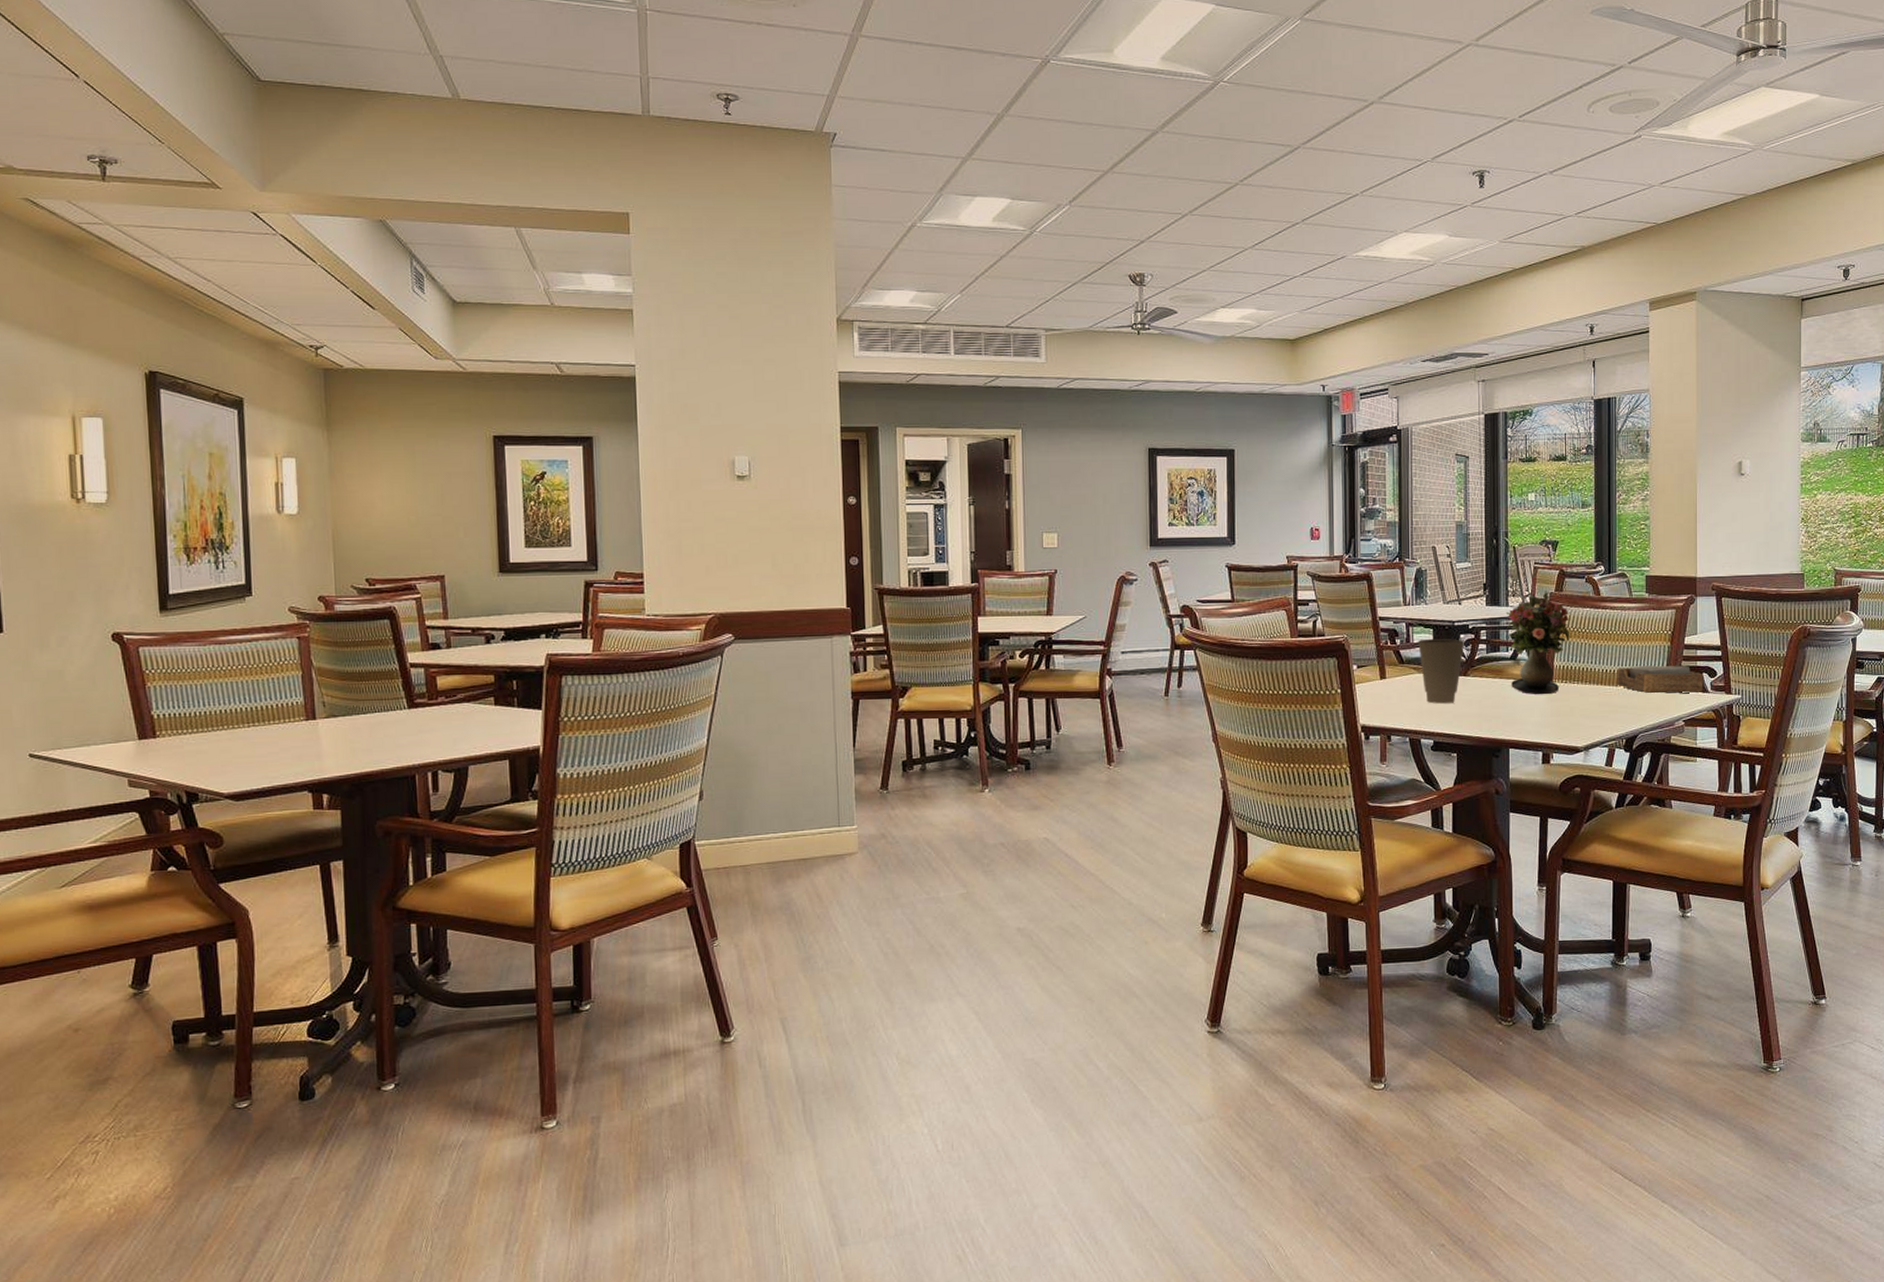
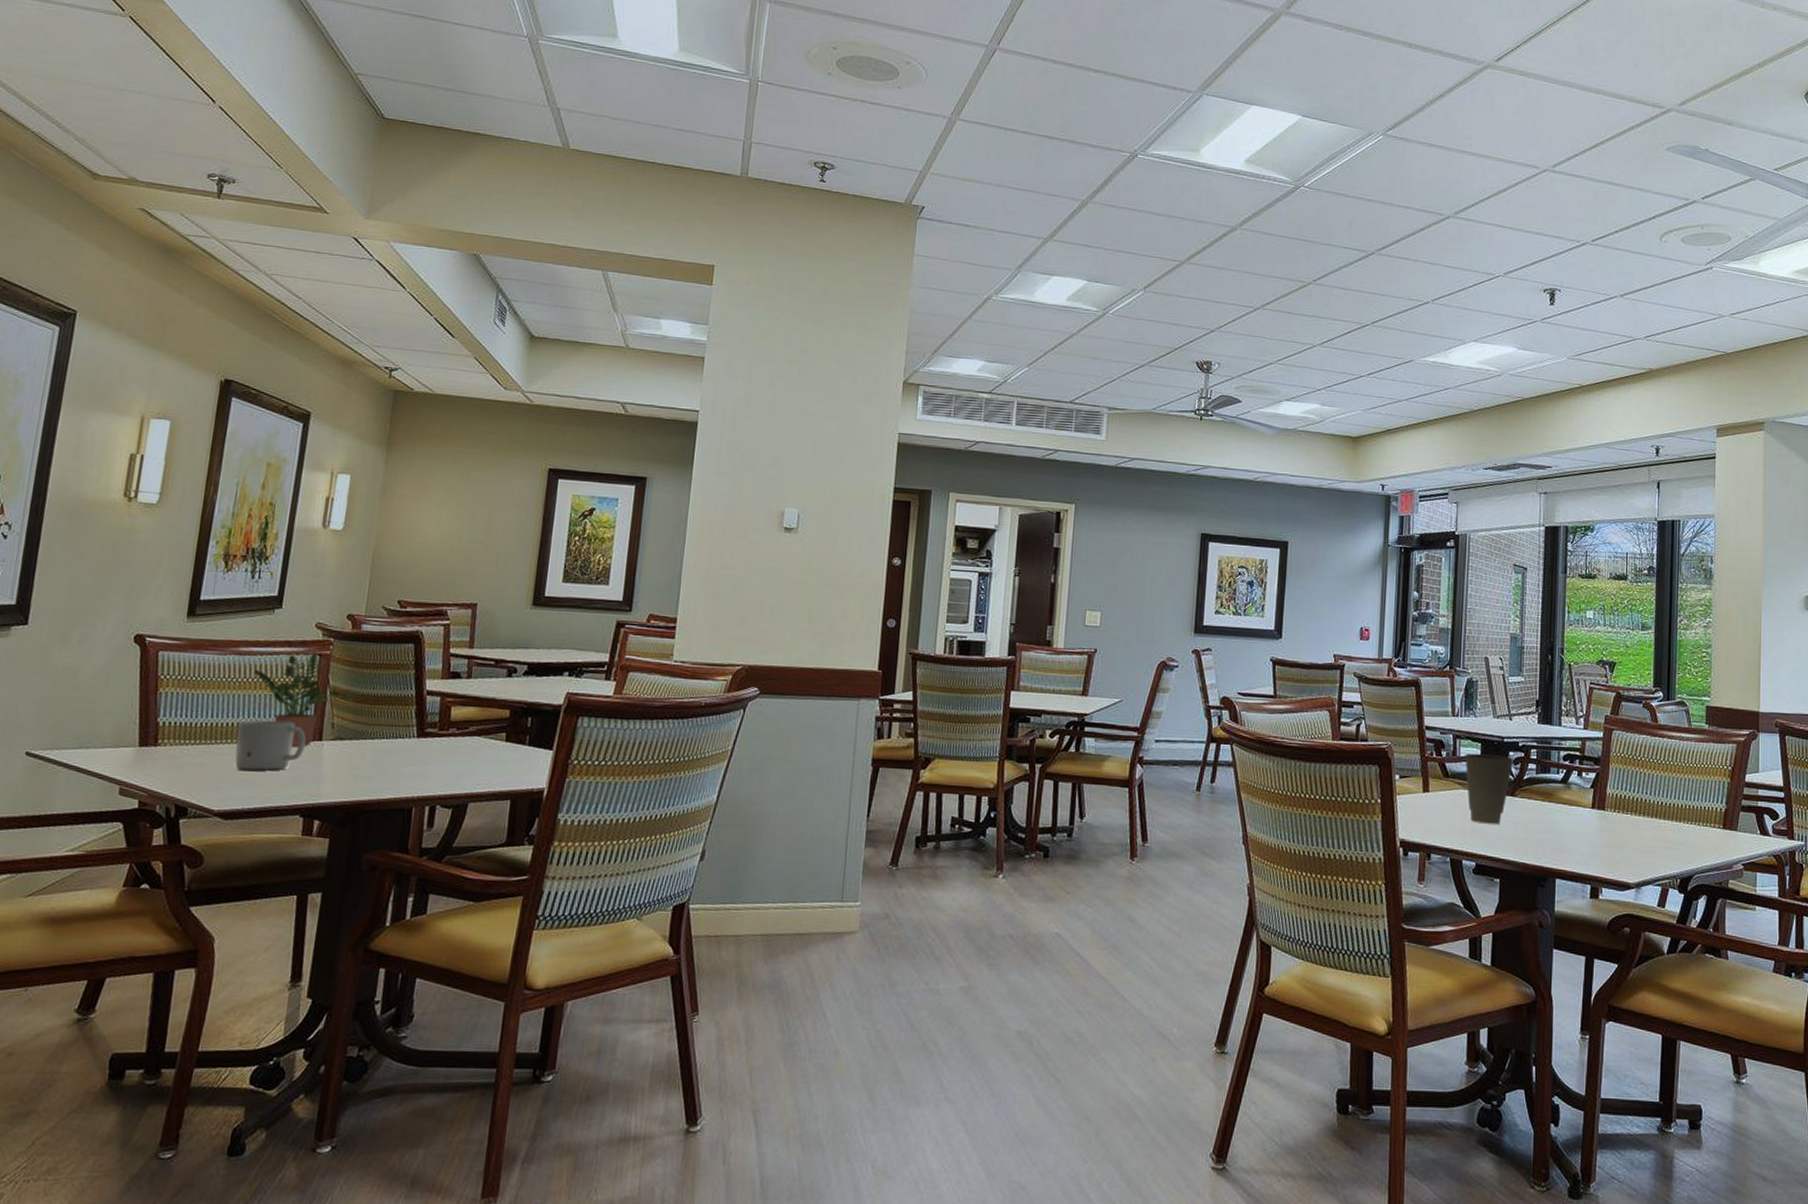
mug: none [231,703,301,754] -> present [234,720,307,771]
potted plant: none [237,635,340,728] -> present [254,652,354,748]
bouquet: present [1505,591,1570,695] -> none [1558,713,1625,824]
napkin holder: present [1616,665,1704,693] -> none [1672,801,1765,836]

